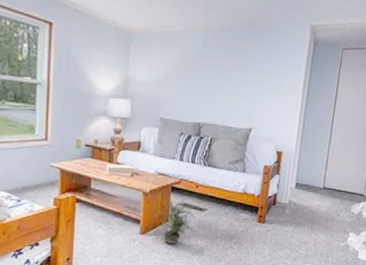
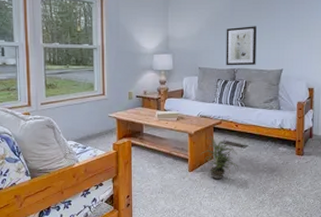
wall art: none [191,76,228,121] -> present [226,26,257,66]

